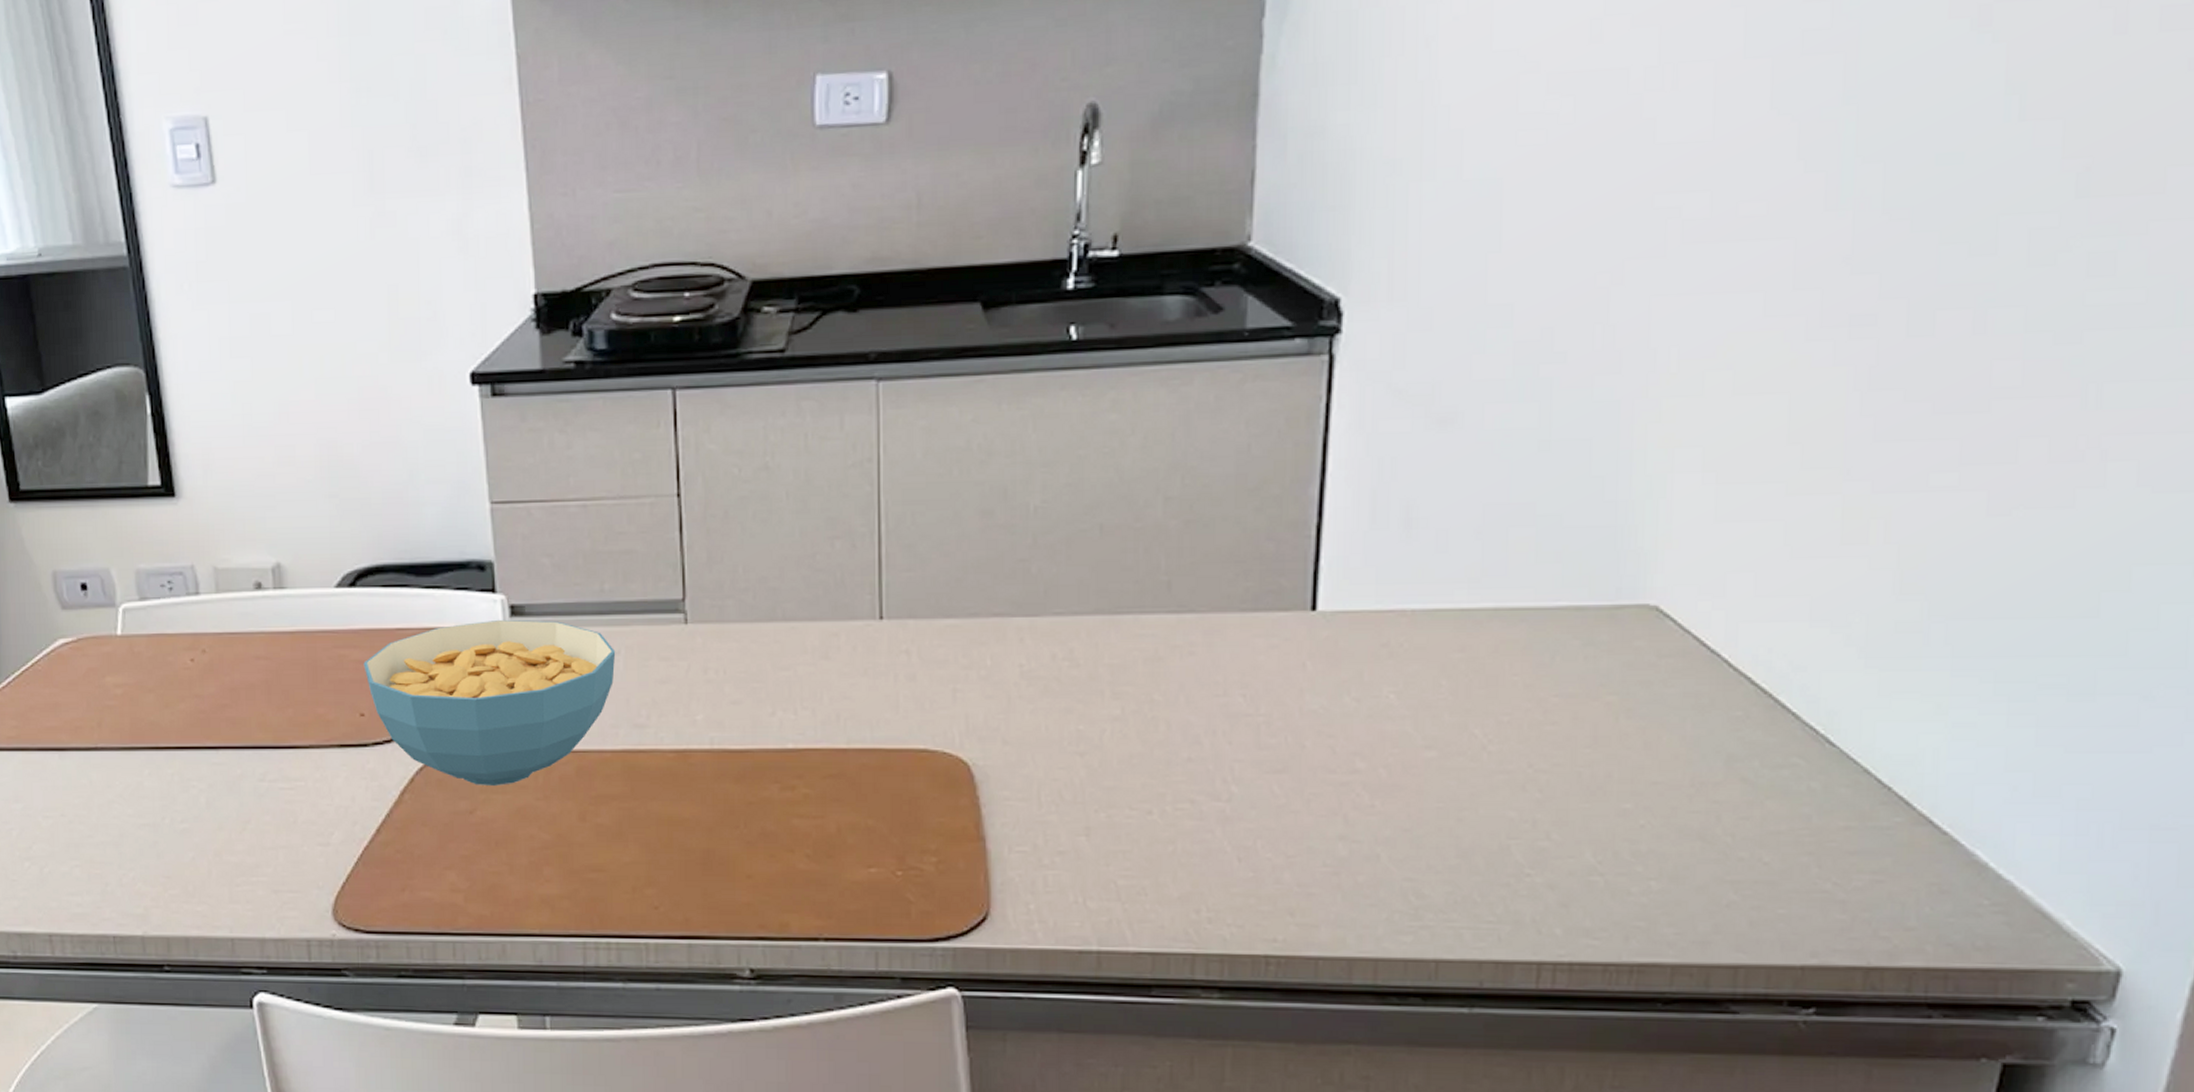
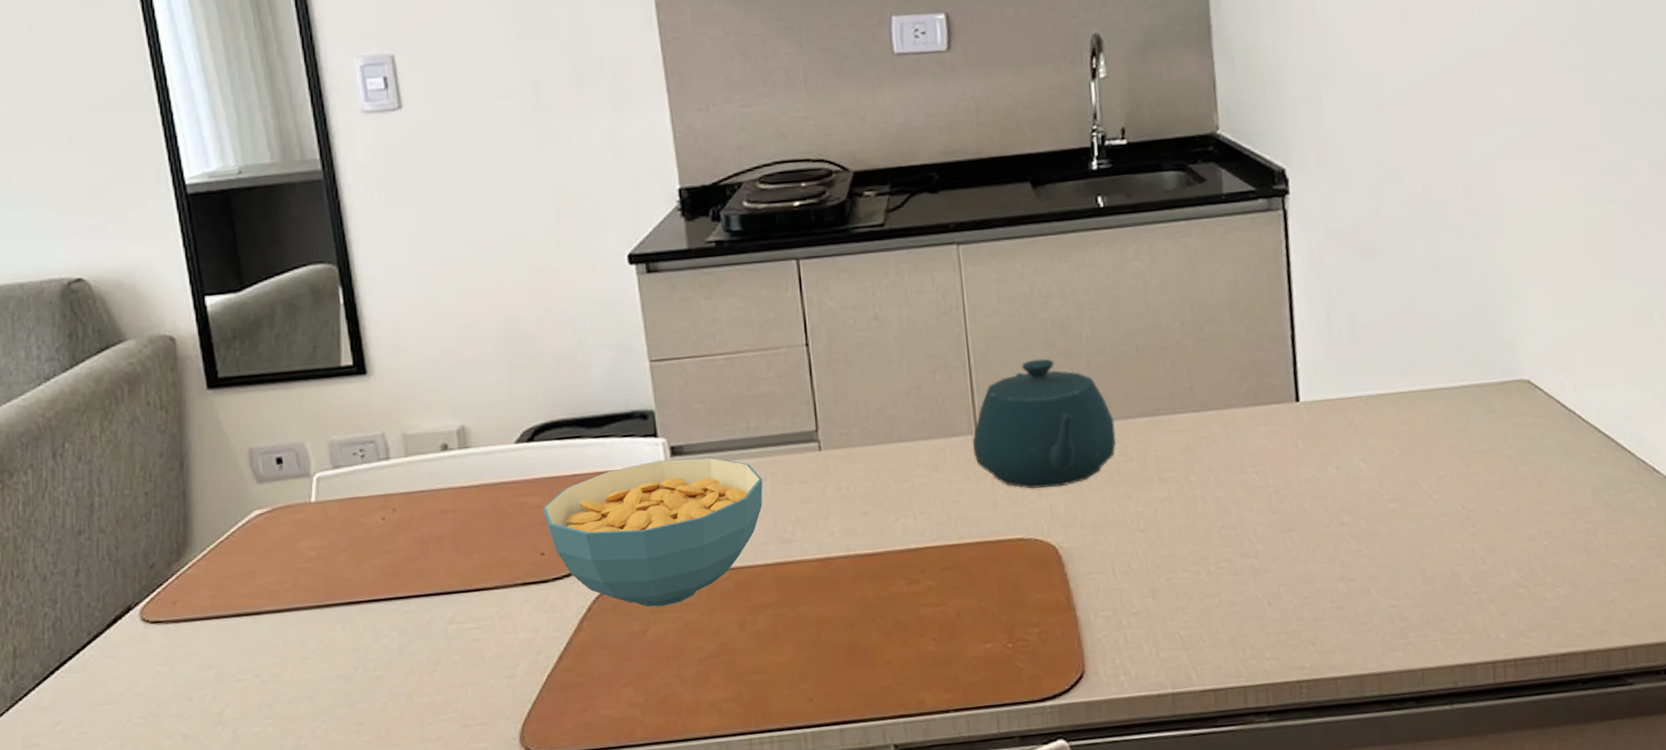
teapot: none [874,532,1060,692] -> present [972,358,1116,489]

